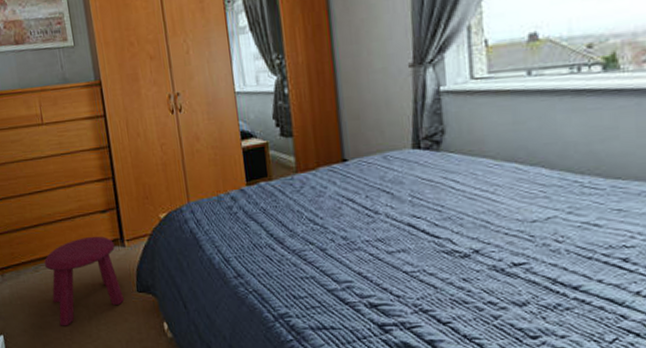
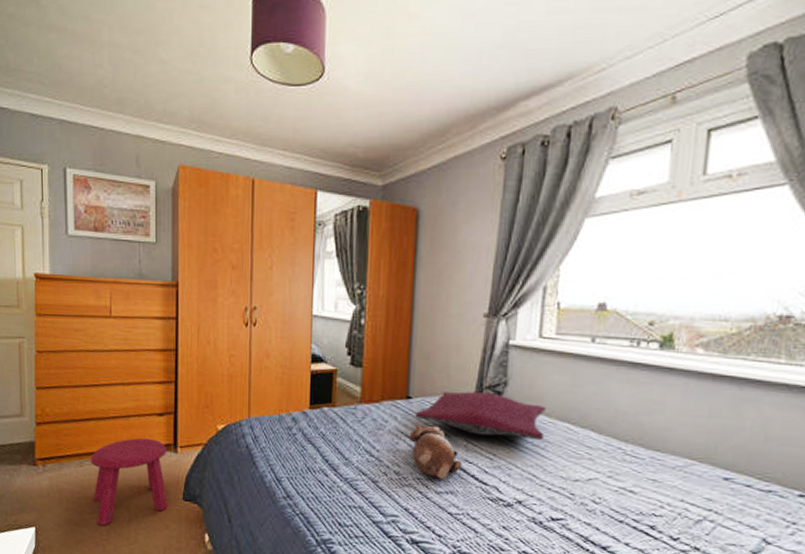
teddy bear: none [350,185,411,238] -> present [409,424,463,479]
pillow: none [353,143,493,188] -> present [414,391,546,441]

